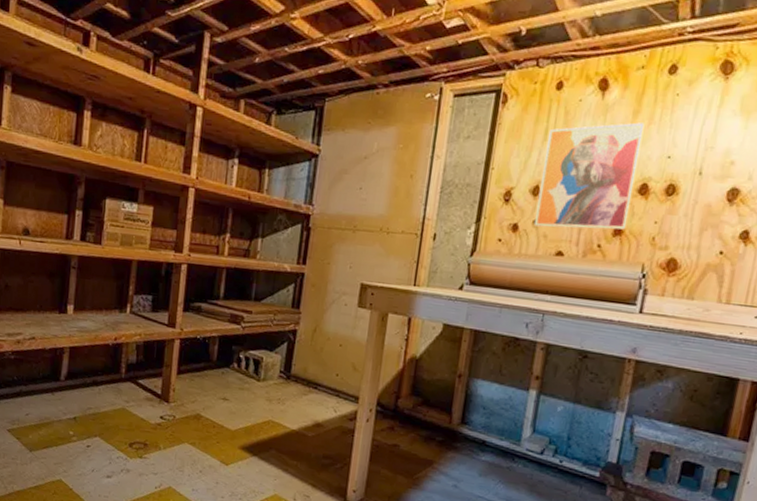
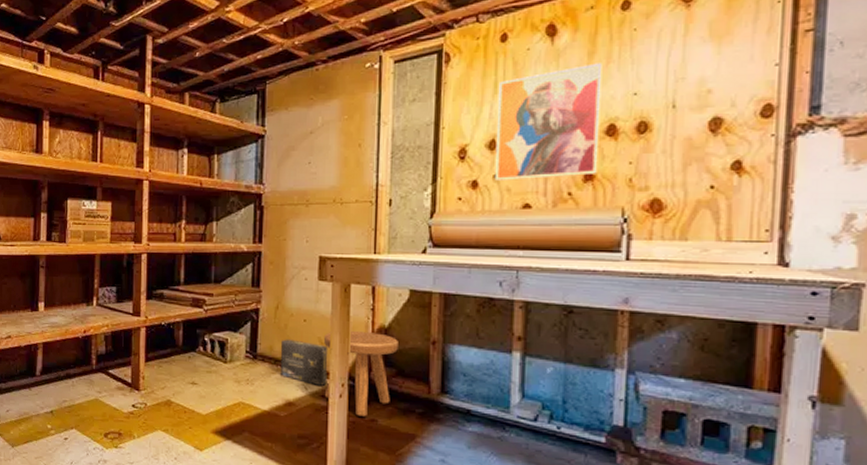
box: none [312,362,361,411] -> present [280,339,328,387]
stool: none [352,358,427,442] -> present [324,331,398,417]

